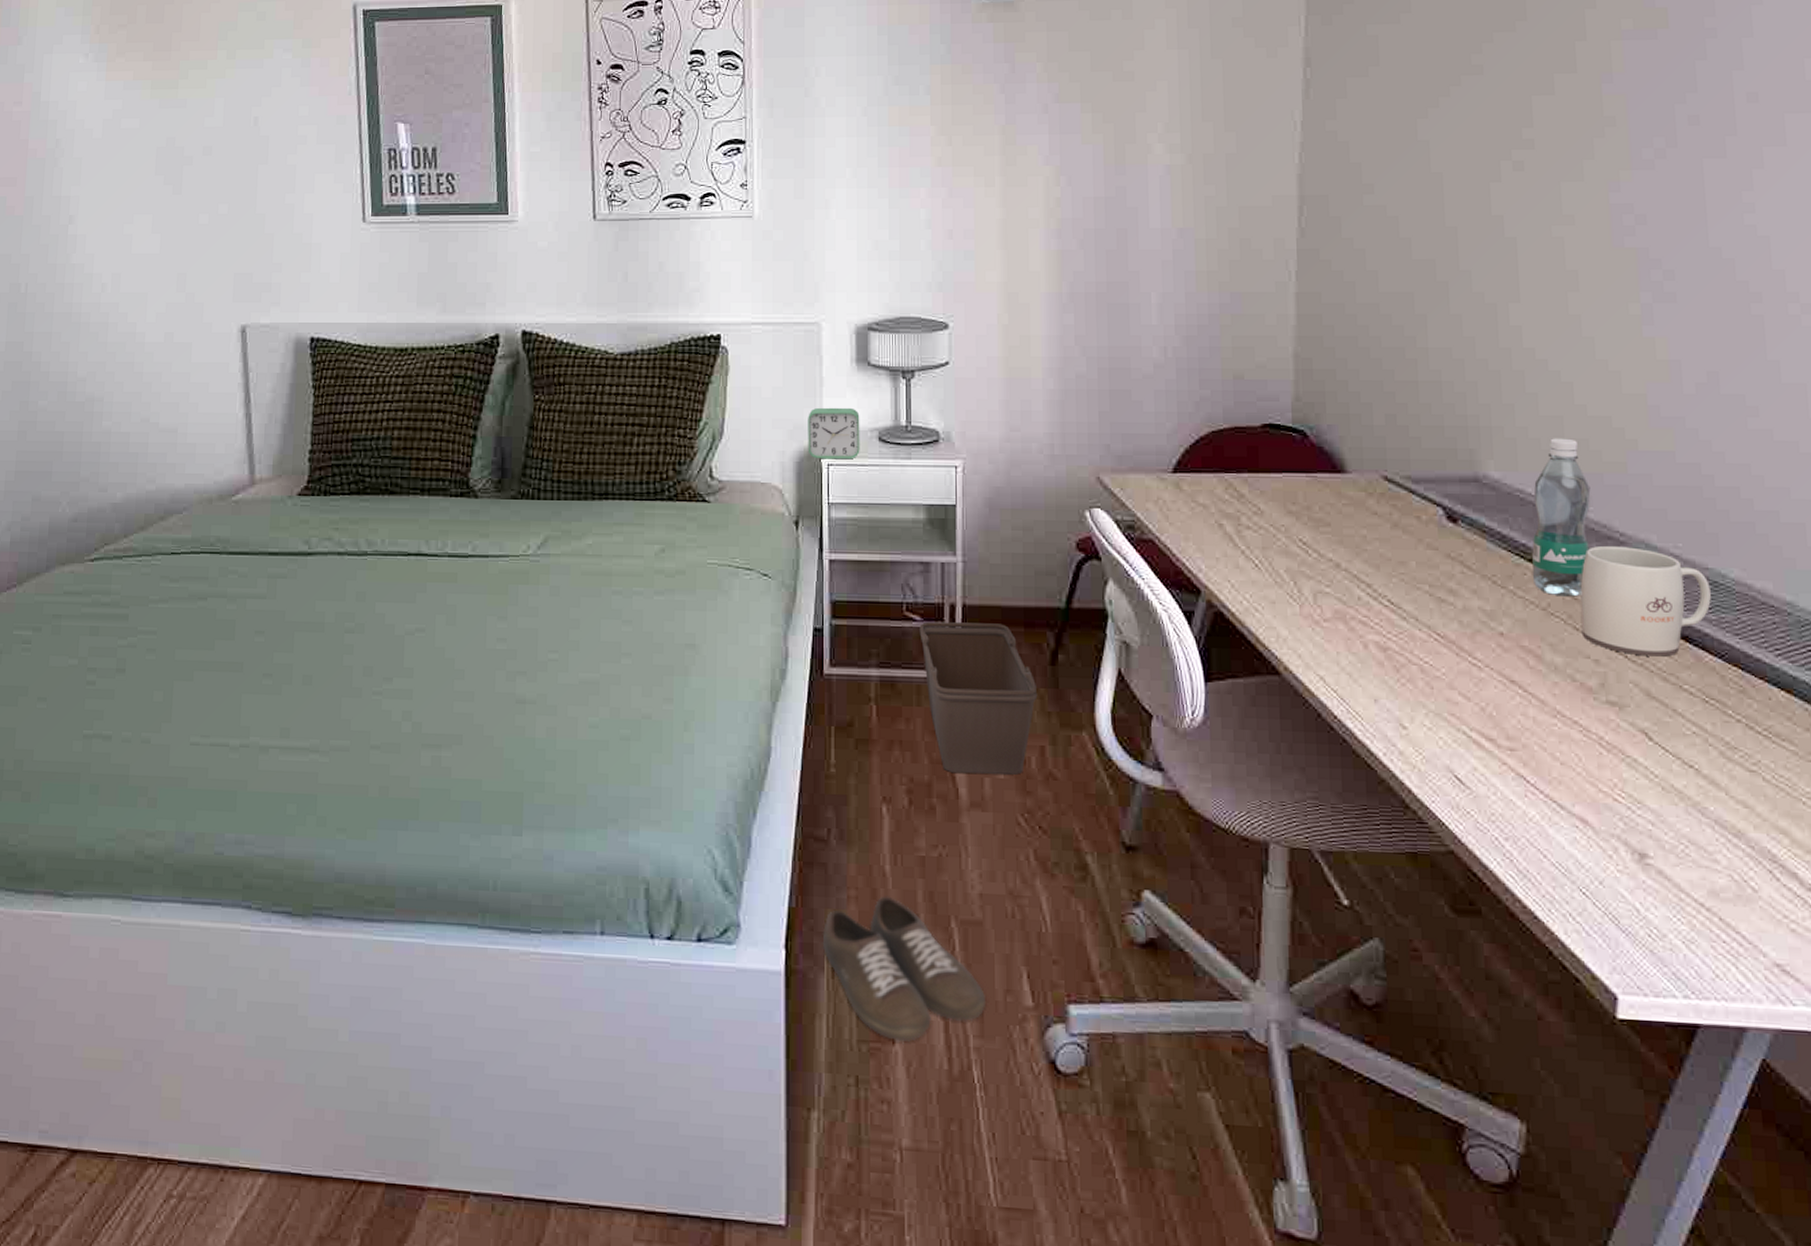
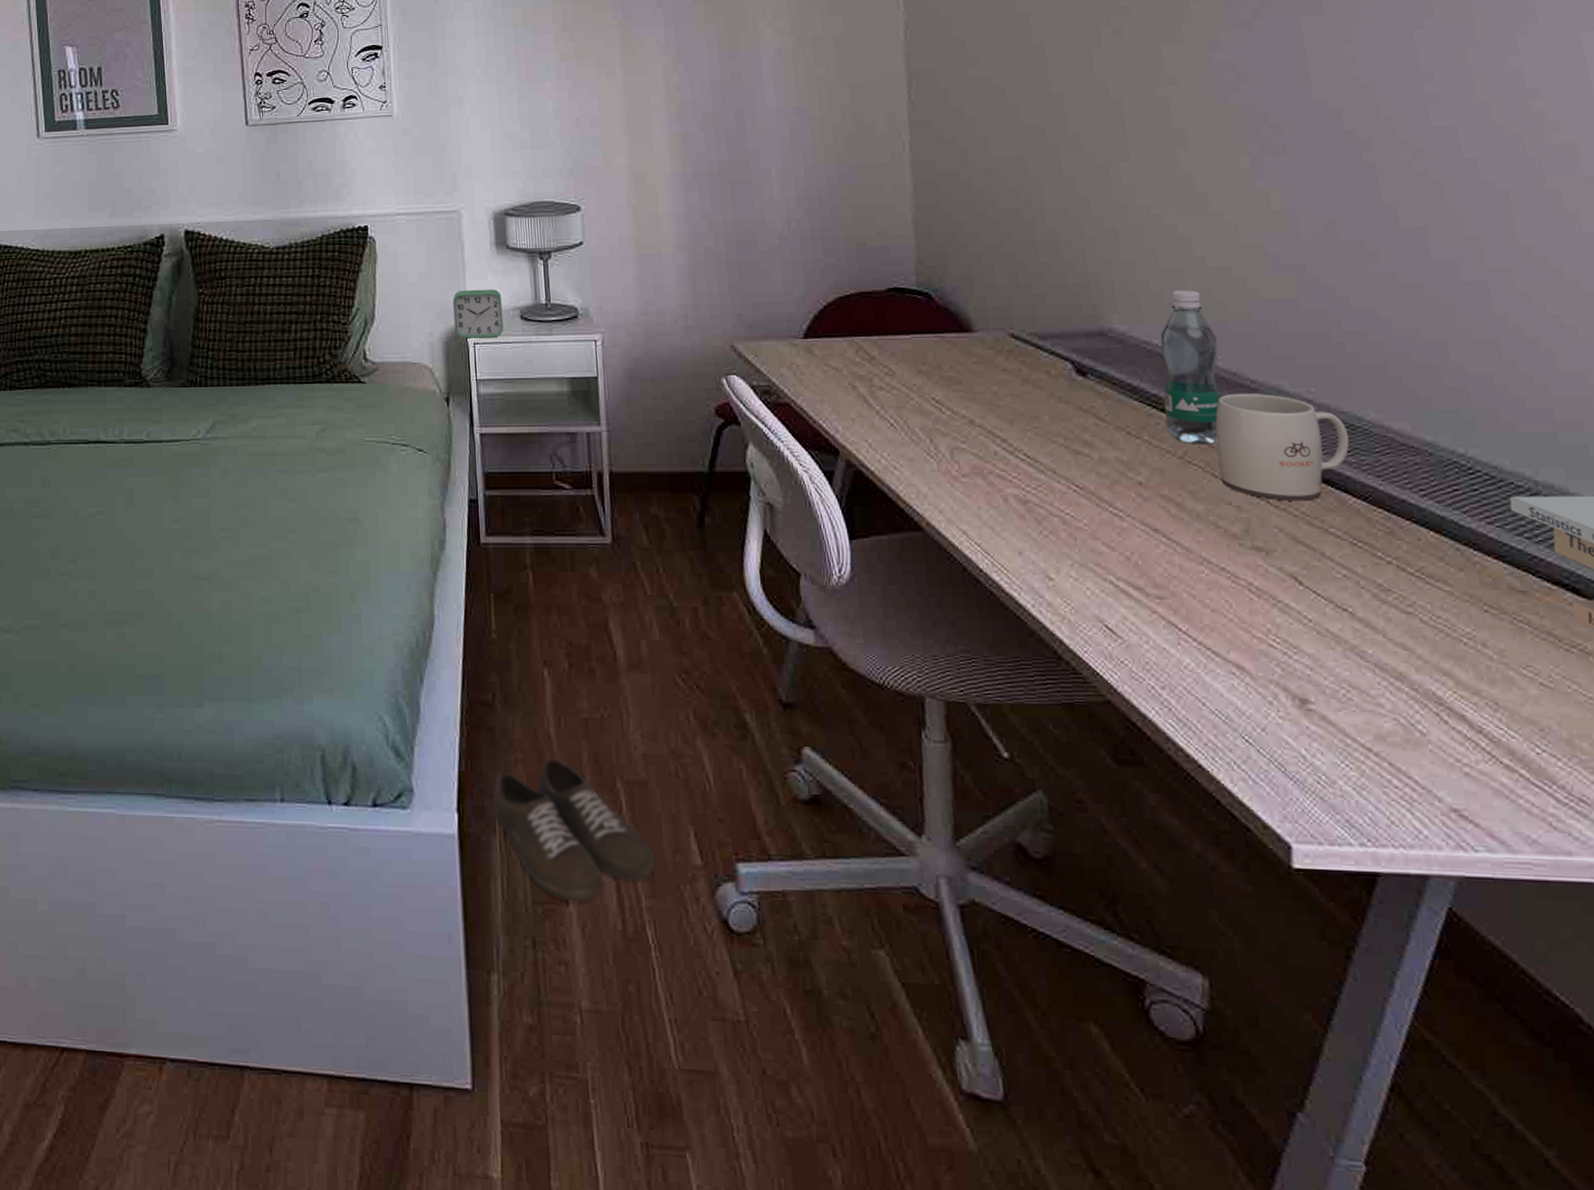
bicycle basket: present [919,622,1038,775] -> none [569,489,687,636]

